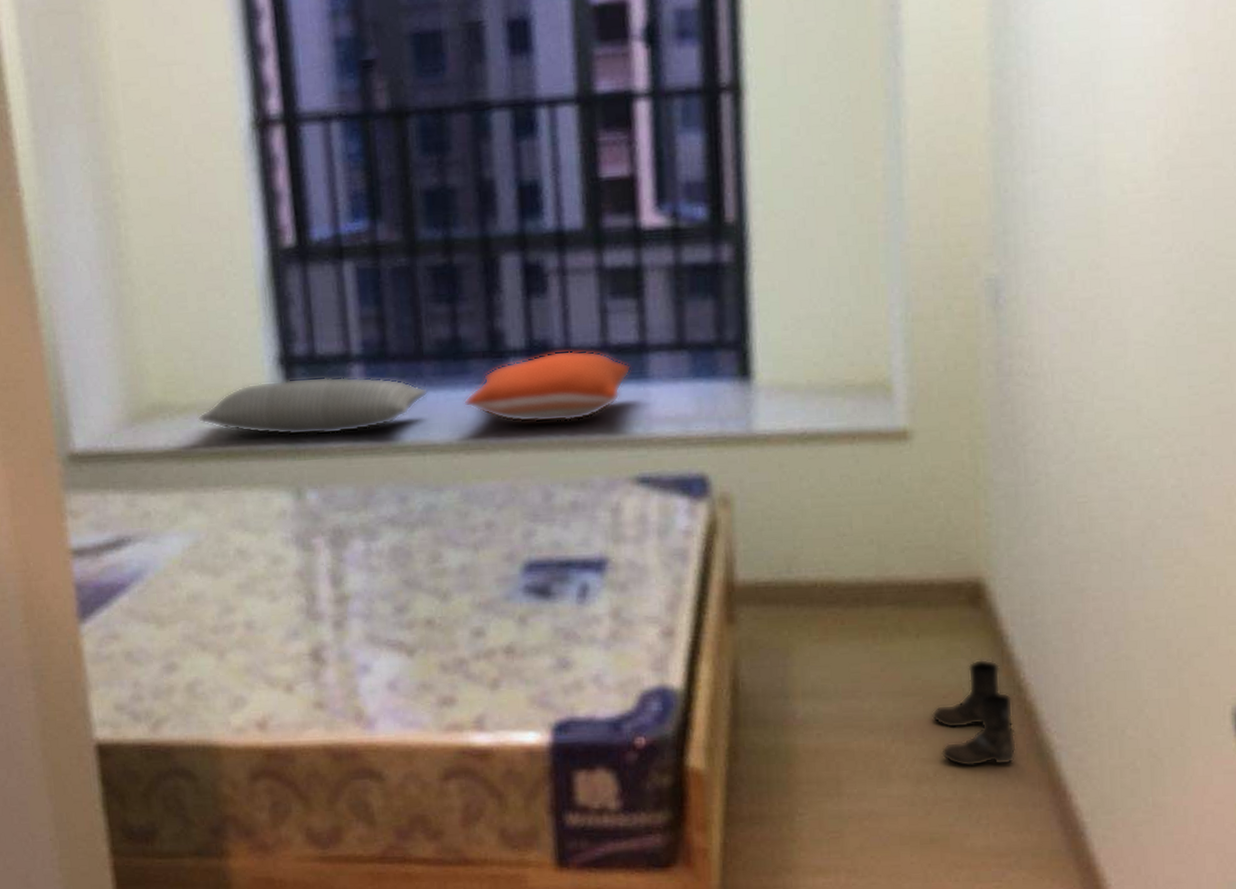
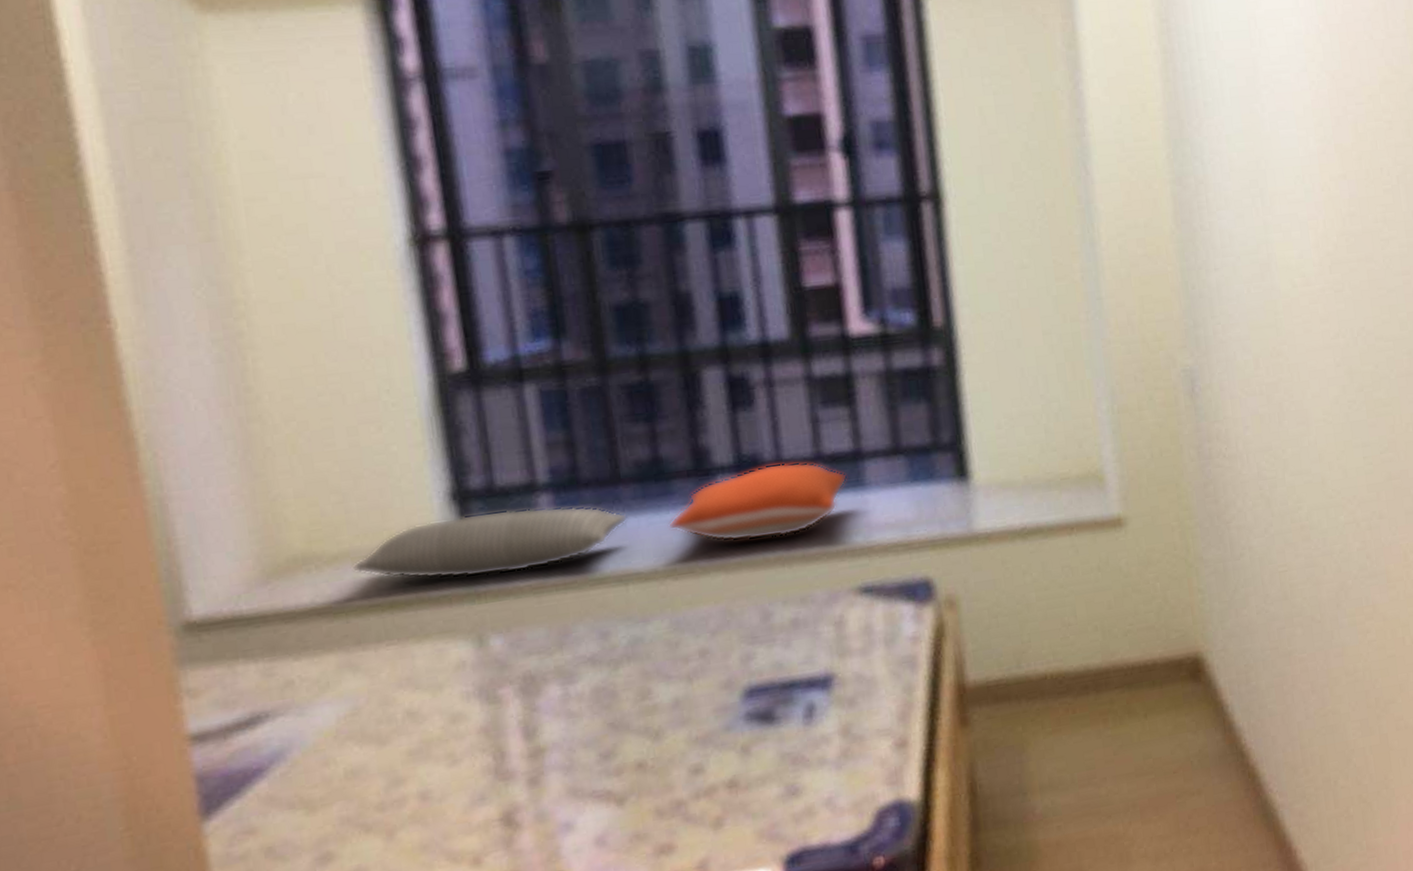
boots: present [931,659,1017,767] -> none [1163,730,1245,839]

